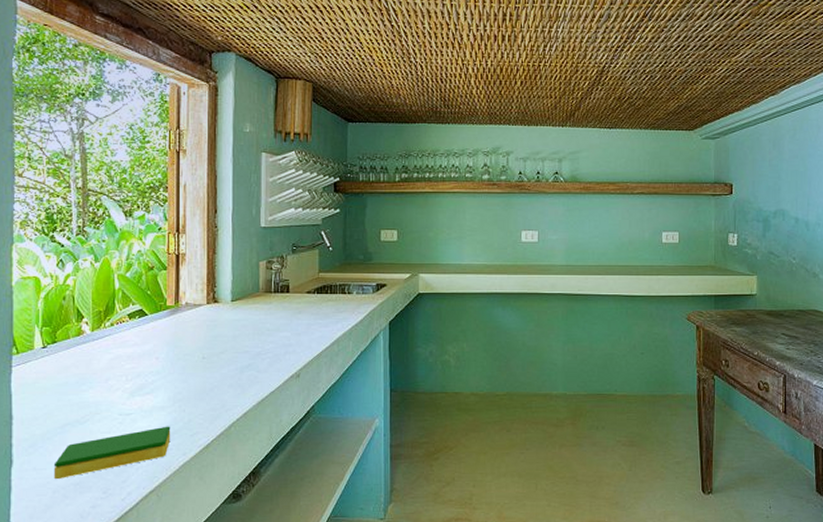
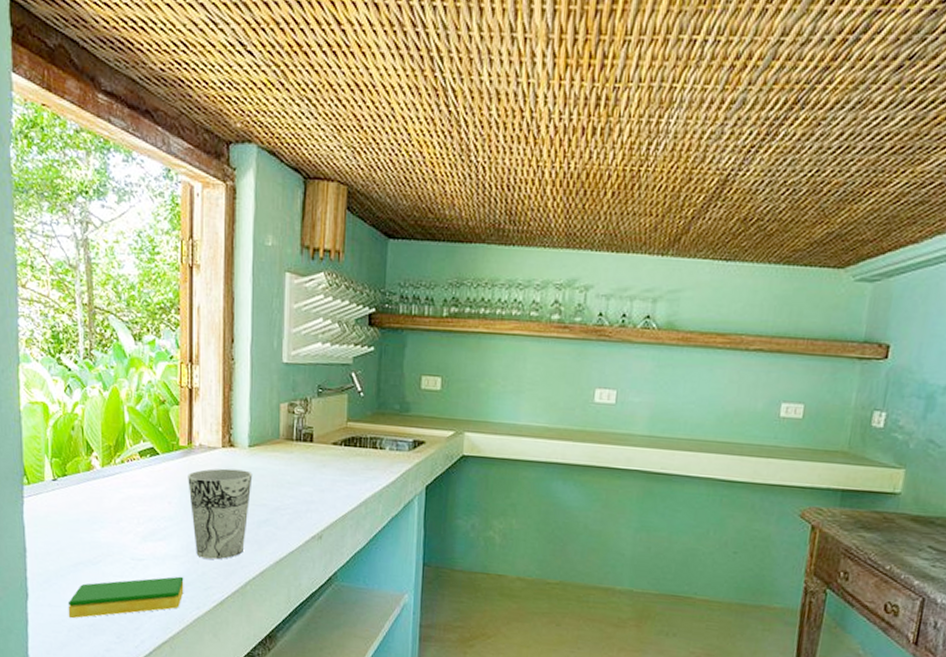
cup: none [175,322,235,406] -> present [188,468,253,560]

